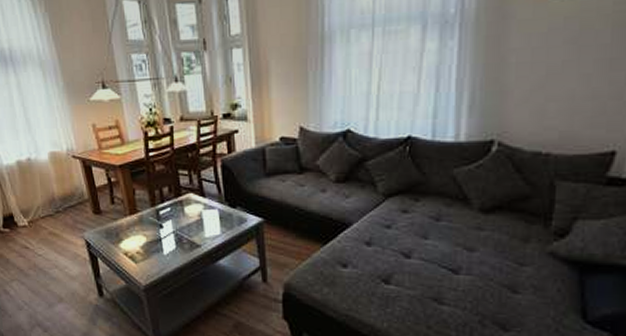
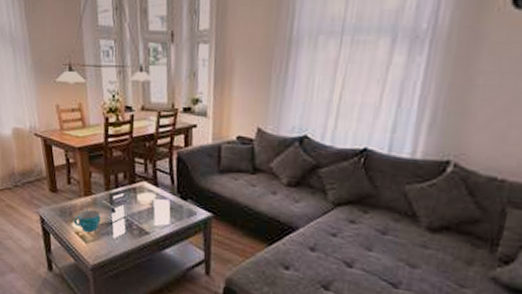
cup: none [121,228,149,252] -> present [74,210,101,233]

